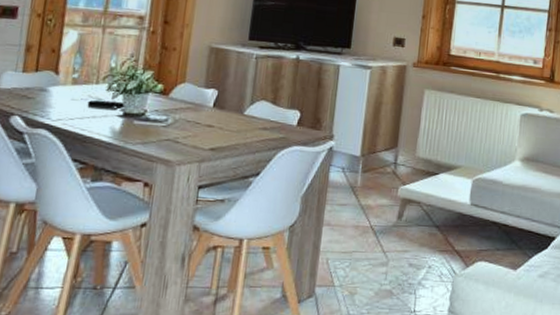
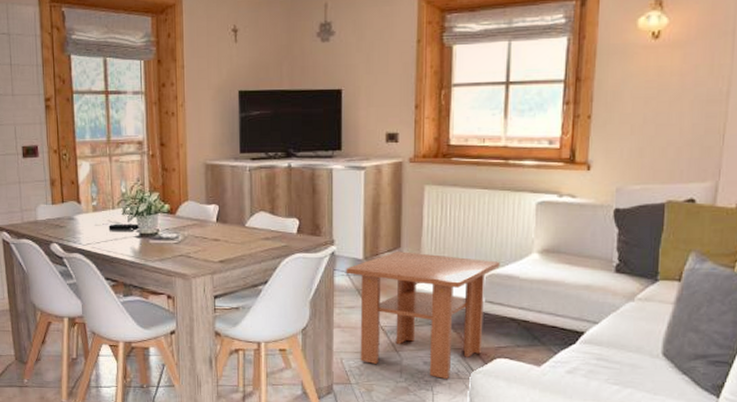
coffee table: none [341,150,487,282] -> present [346,251,500,379]

